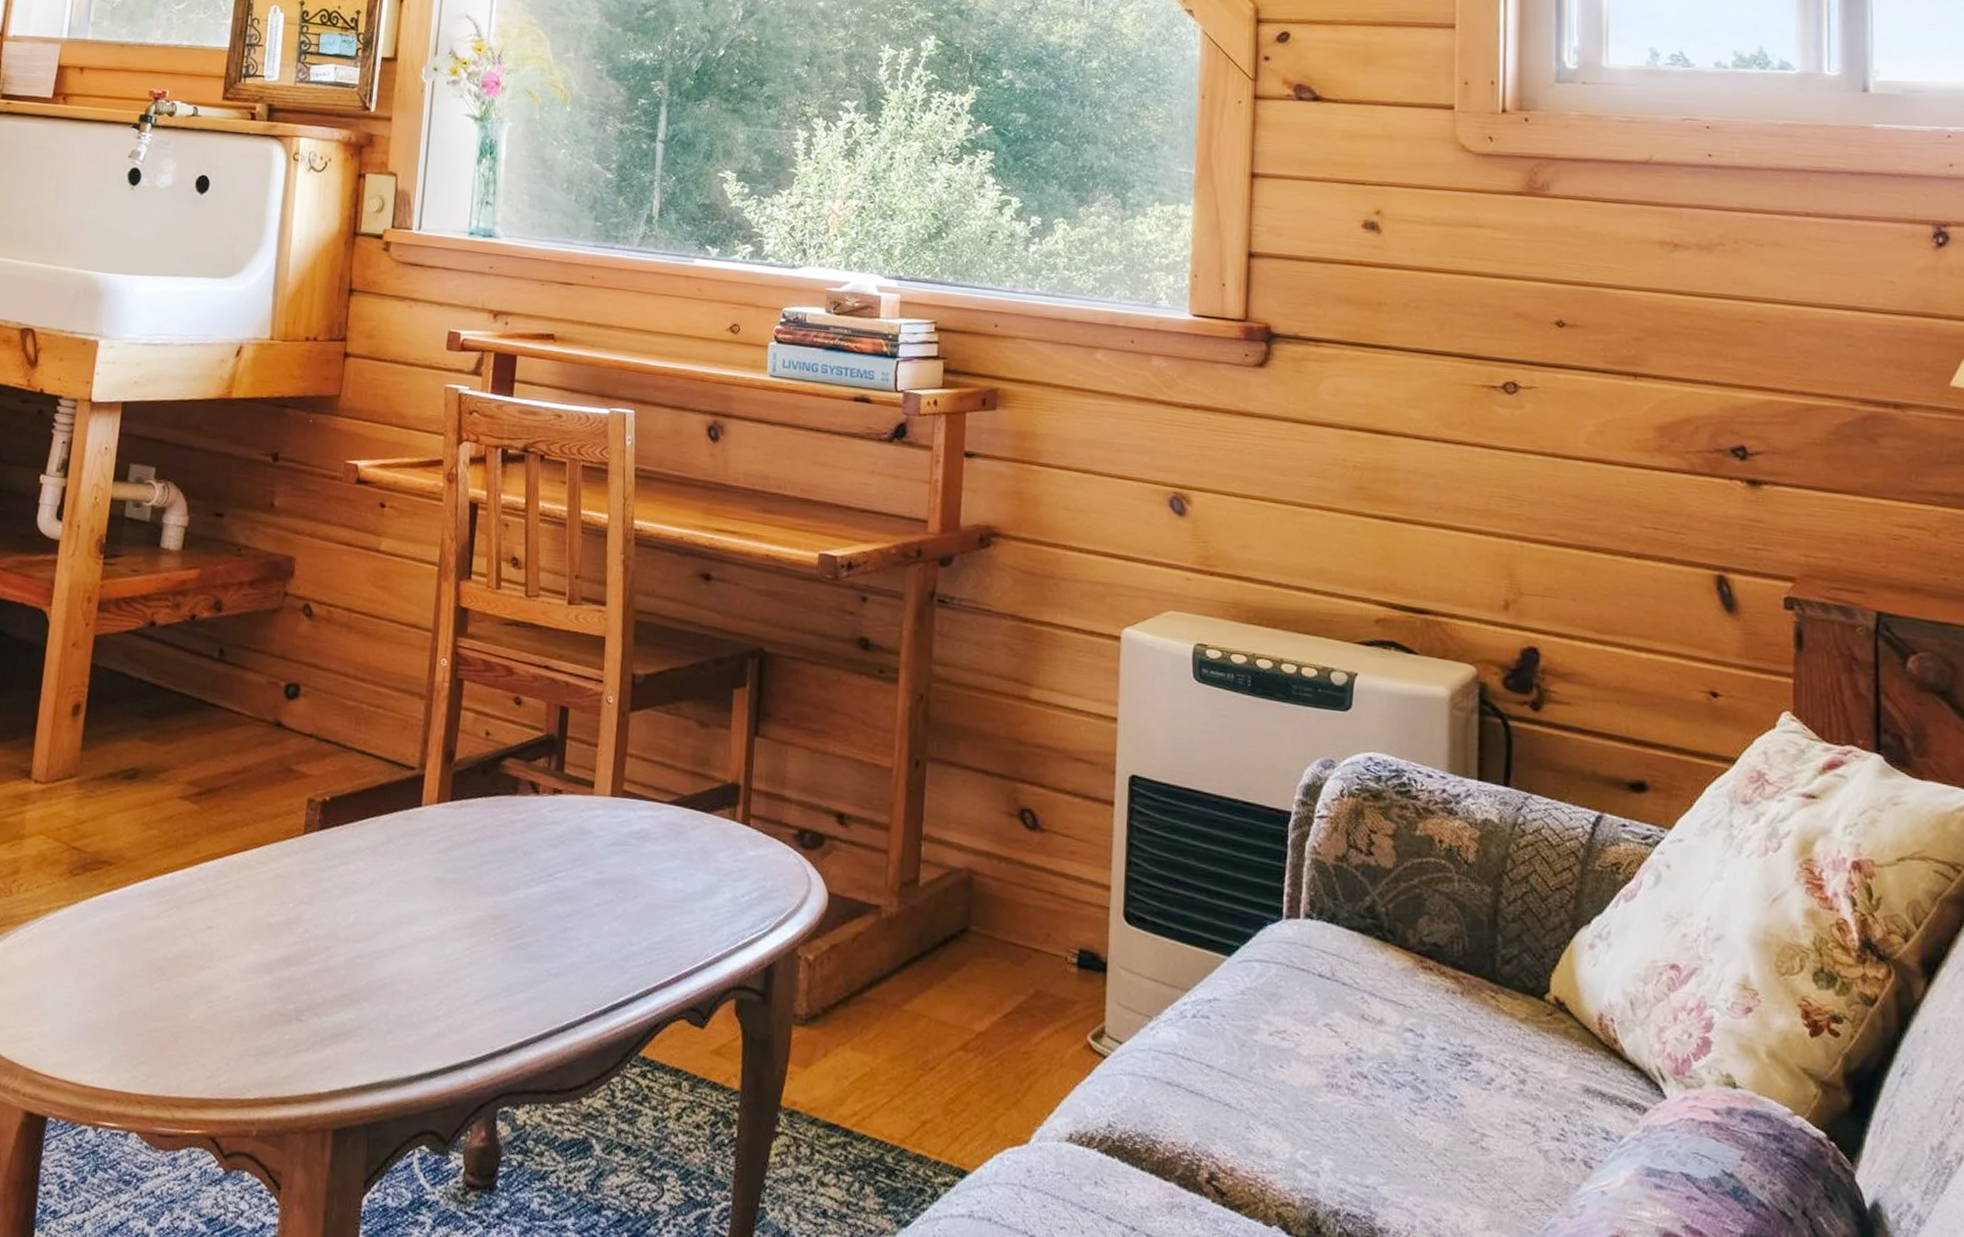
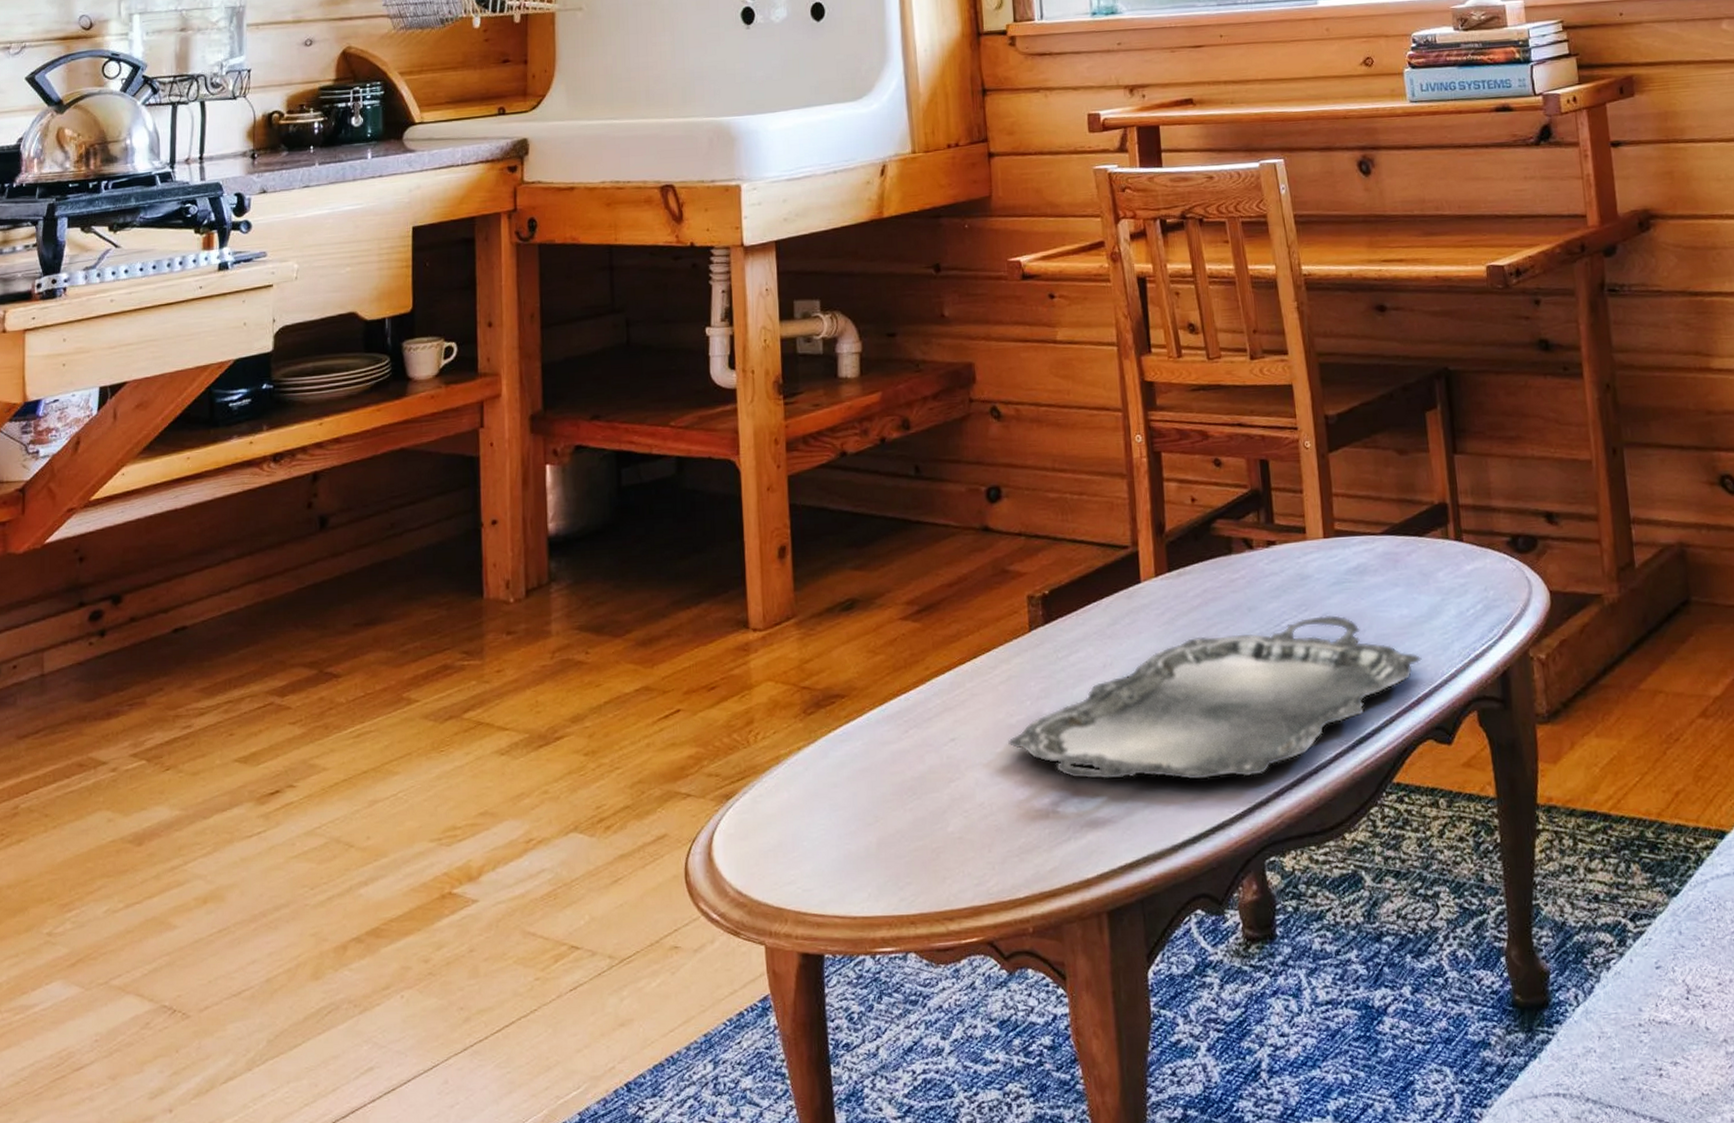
serving tray: none [264,871,689,1022] -> present [1008,614,1422,780]

